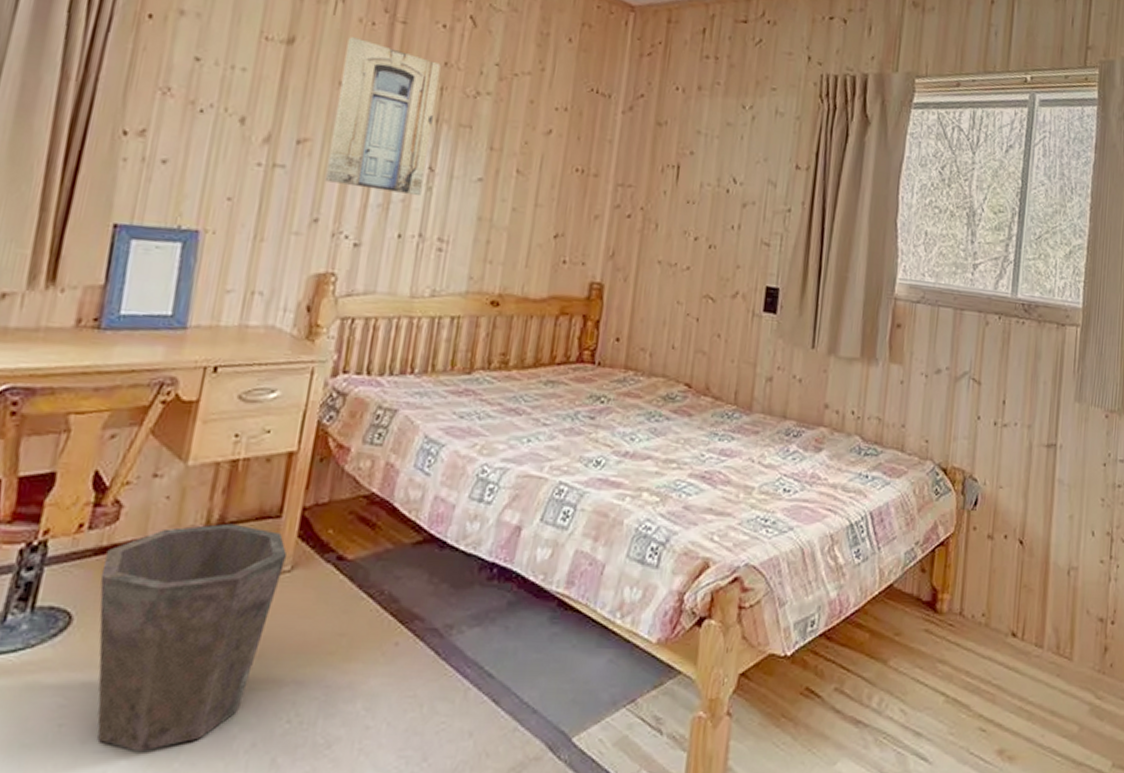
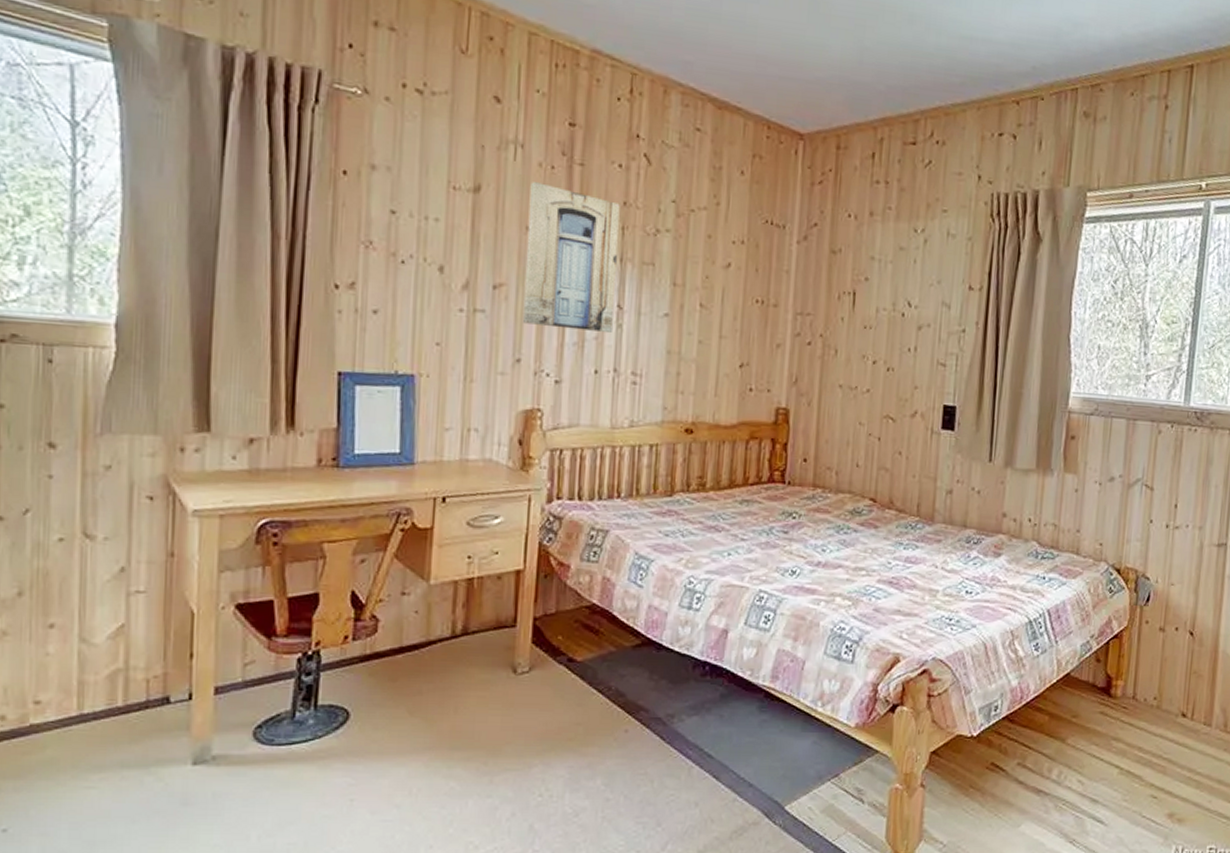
waste bin: present [97,523,288,751] -> none [368,632,525,820]

